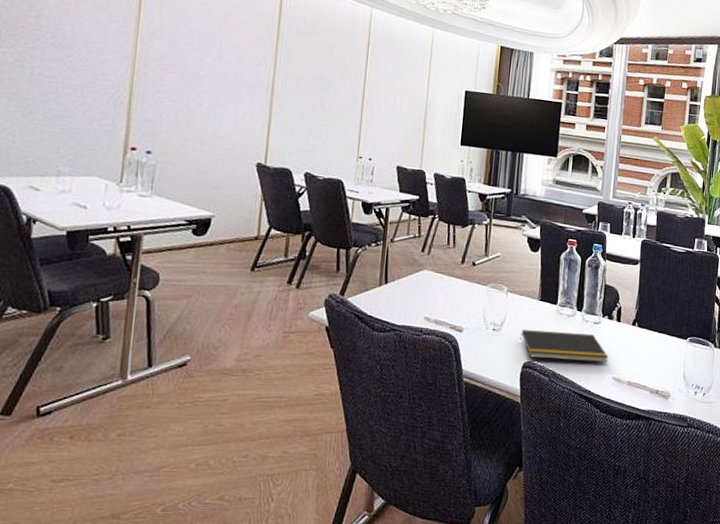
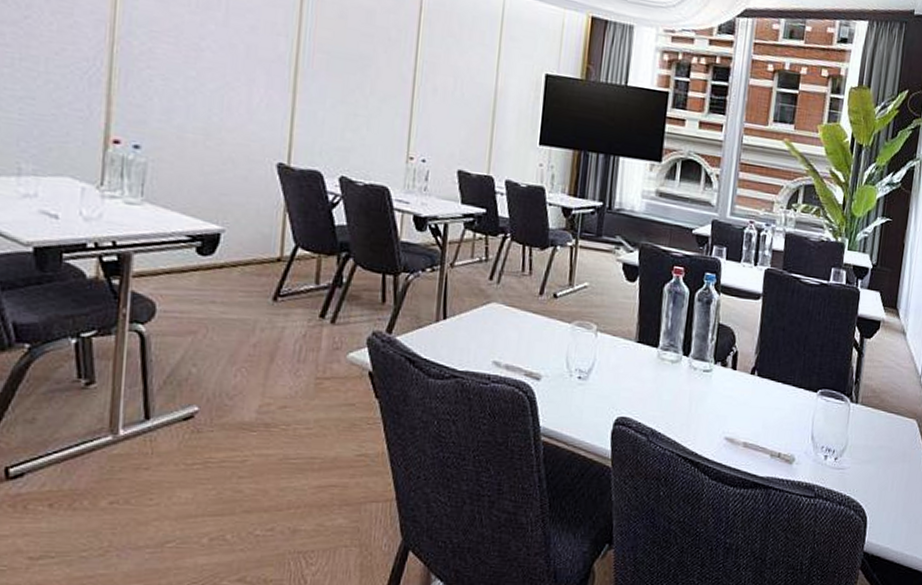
notepad: present [519,330,608,362] -> none [611,378,721,419]

